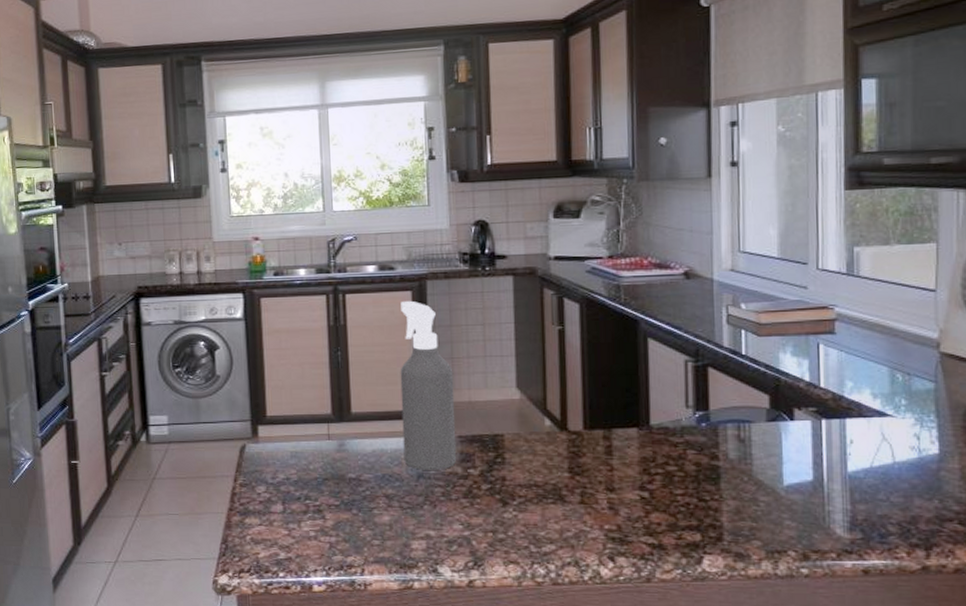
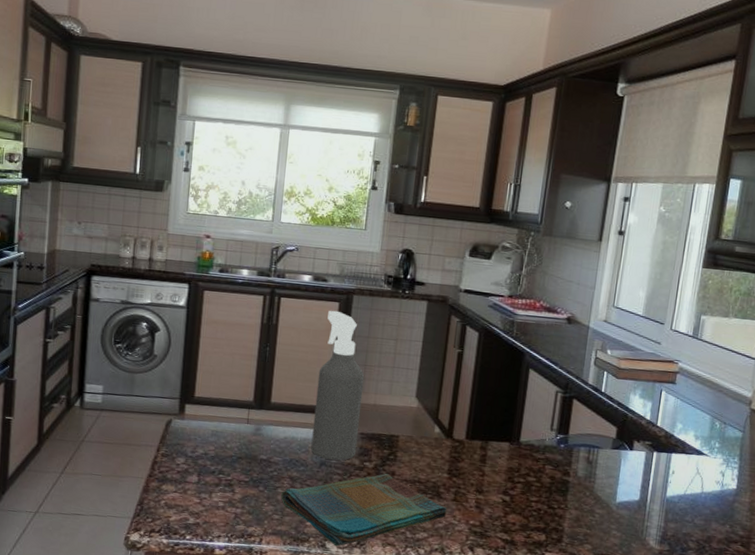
dish towel: none [378,479,575,570] -> present [281,473,447,547]

